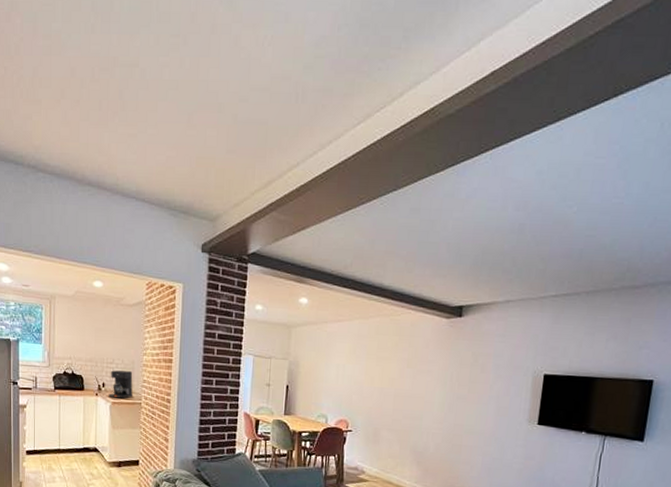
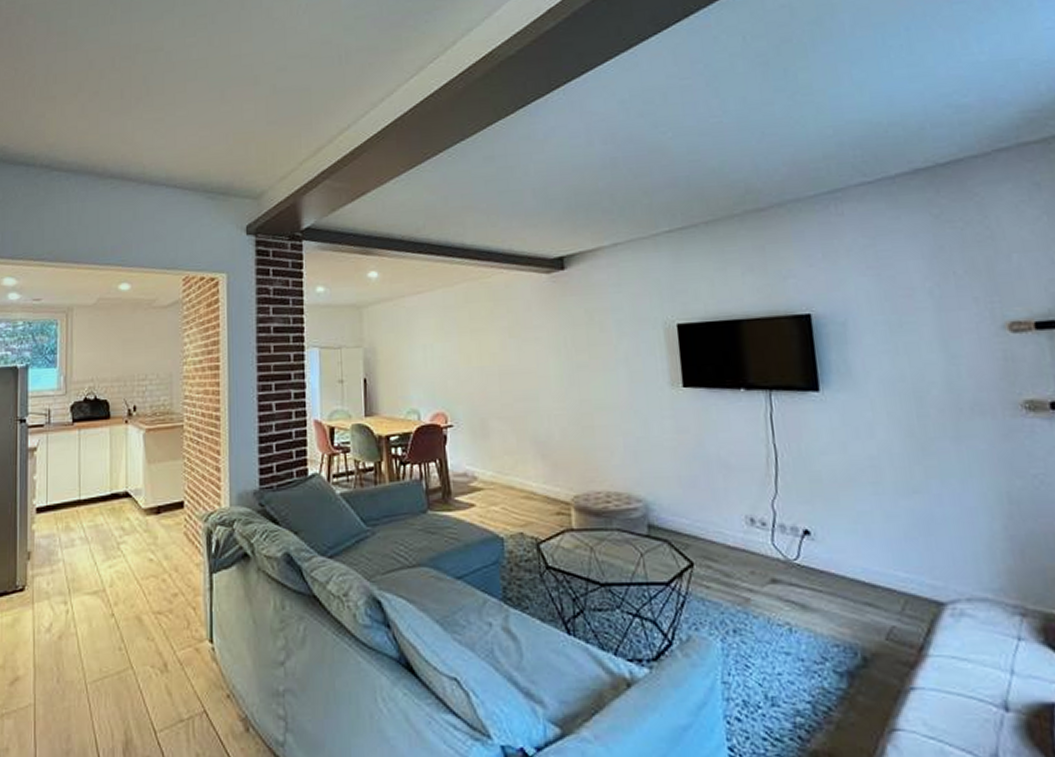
coffee maker: present [108,370,134,399] -> none [141,387,173,424]

